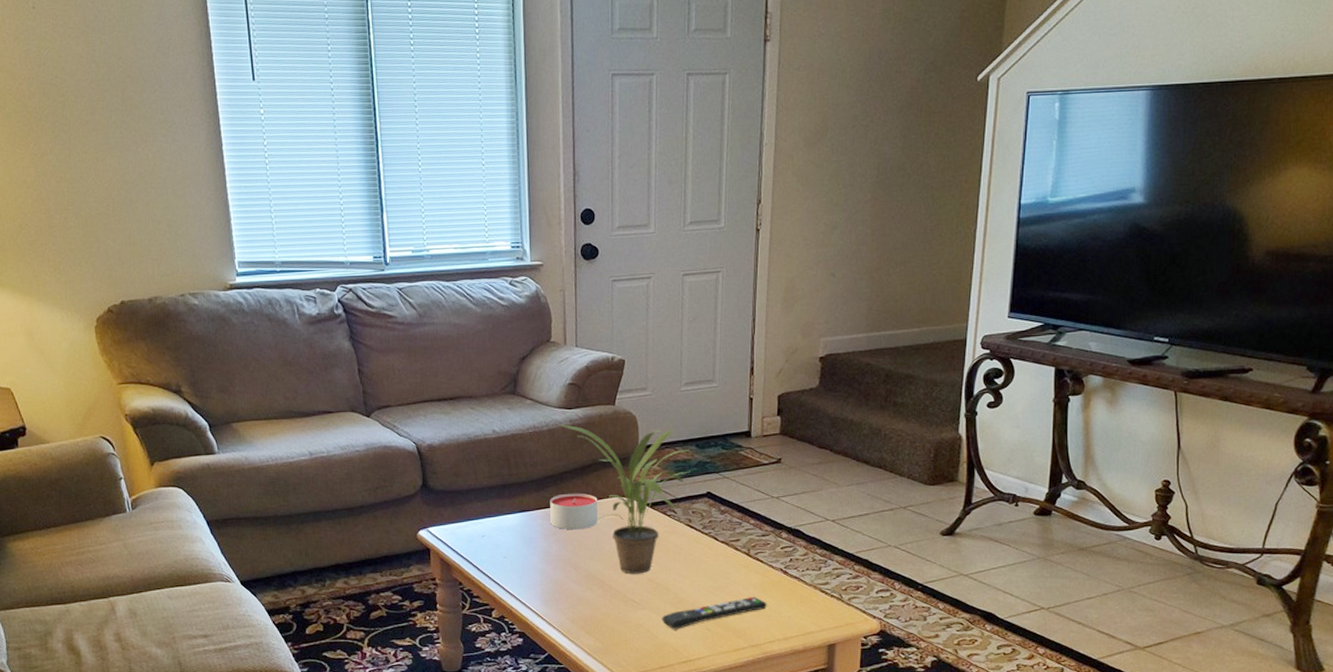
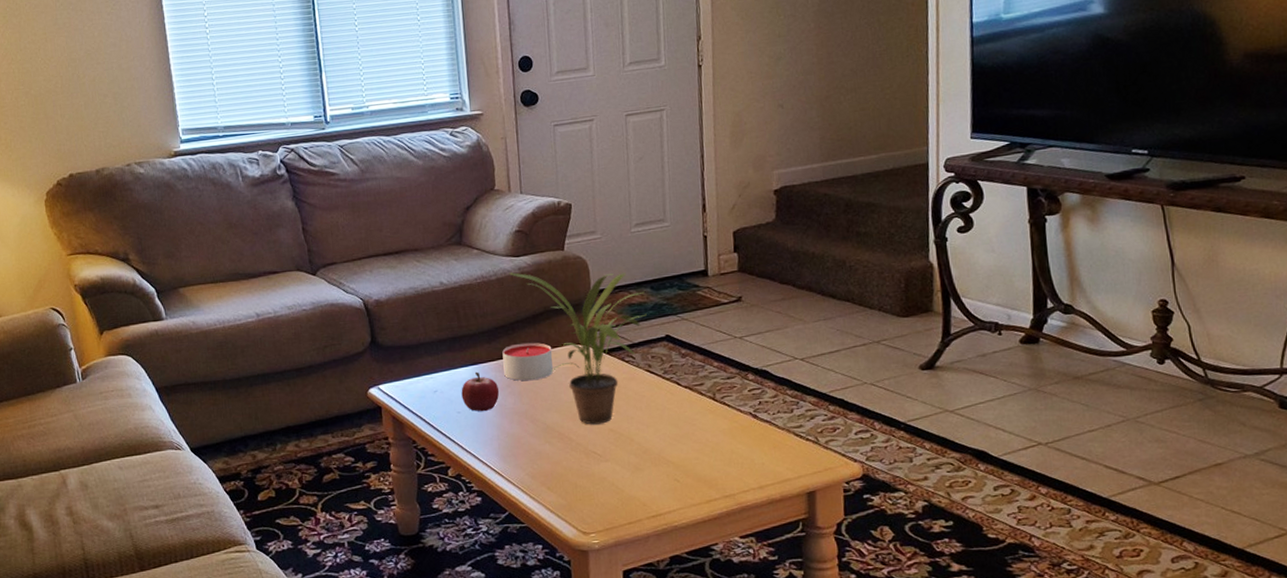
fruit: none [508,519,545,558] -> present [461,371,500,412]
remote control: present [662,596,767,630] -> none [626,443,738,483]

